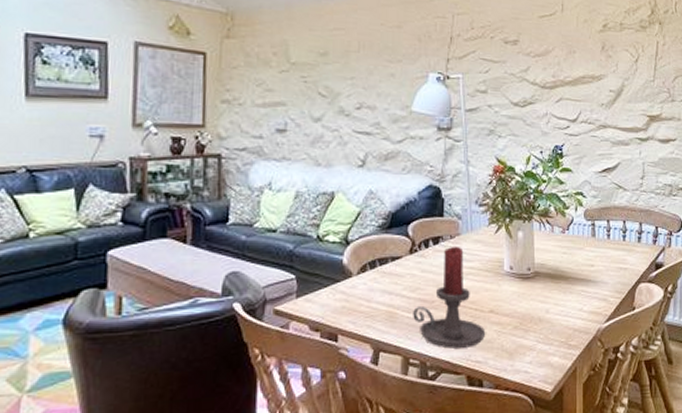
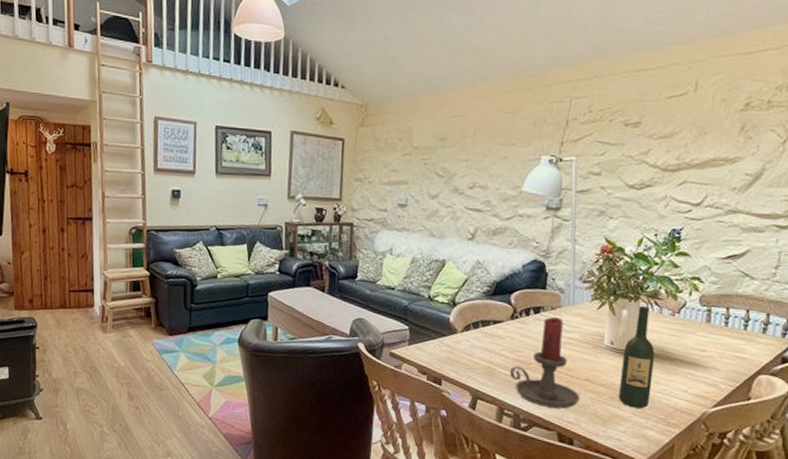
wine bottle: none [522,226,551,335] -> present [618,306,655,409]

